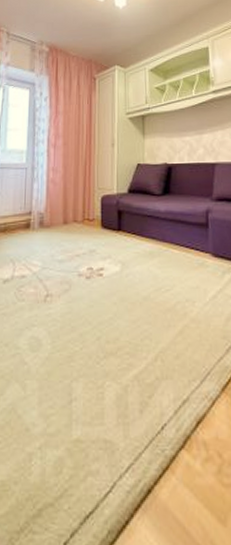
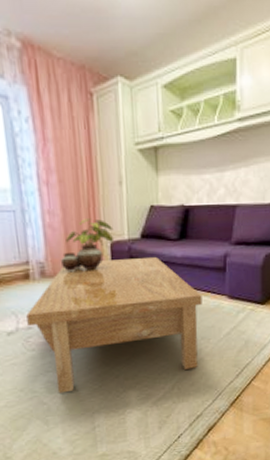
coffee table: none [22,211,186,353] -> present [26,257,202,394]
potted plant: none [57,175,105,222] -> present [60,218,115,271]

